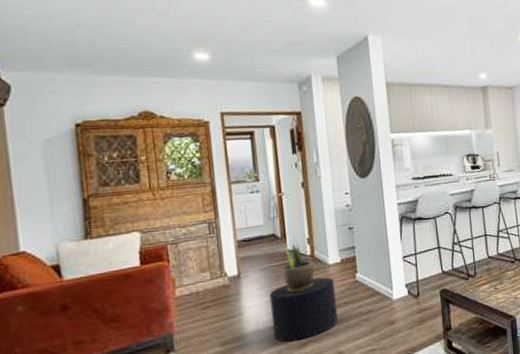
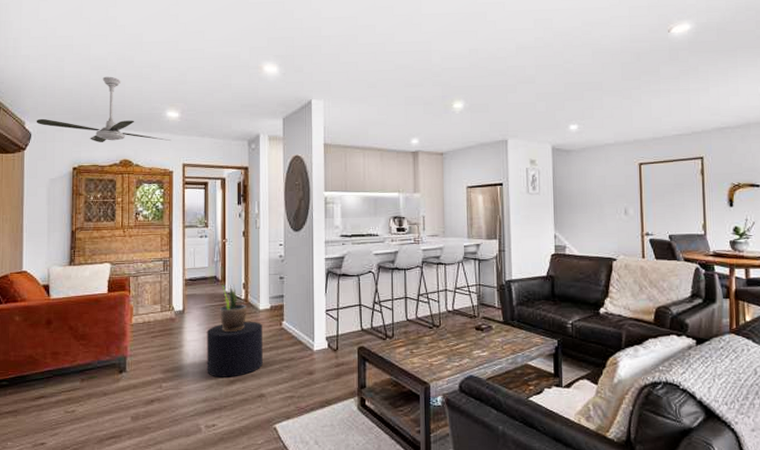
ceiling fan: none [15,13,203,93] -> present [36,76,171,142]

